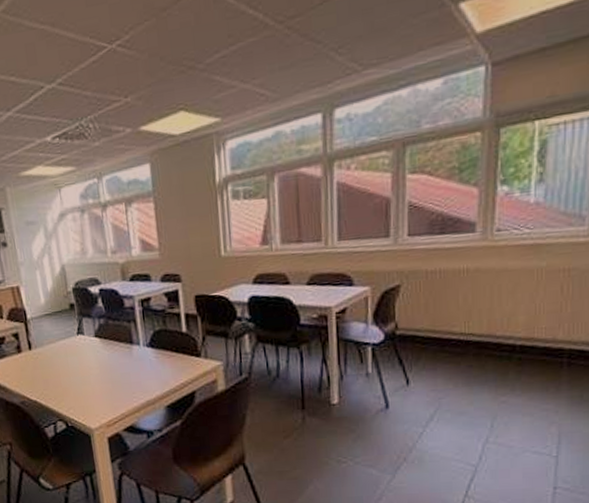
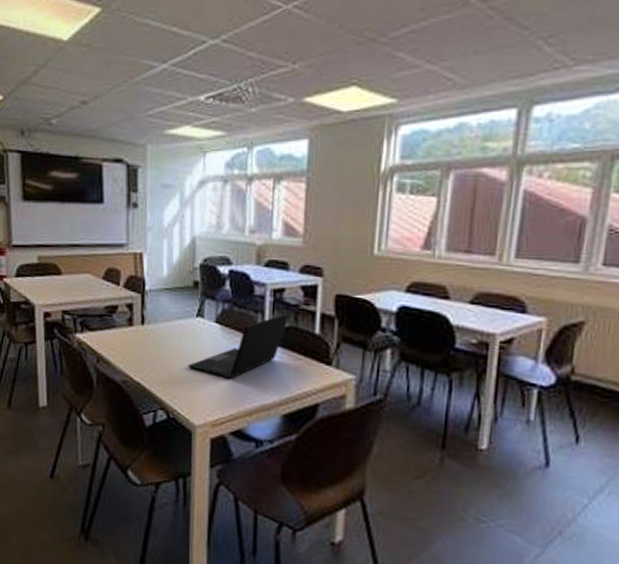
laptop: none [77,318,158,384] -> present [188,313,289,379]

